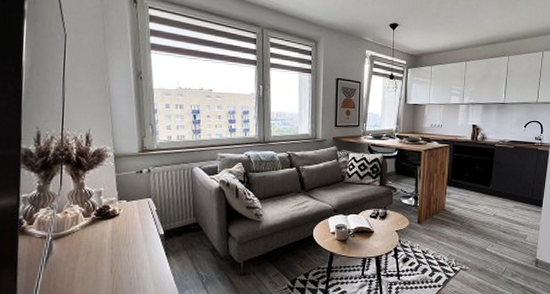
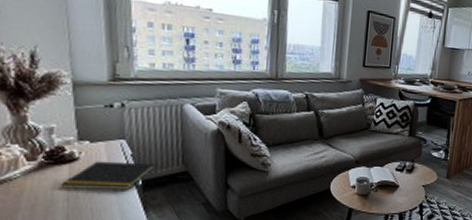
notepad: none [106,216,173,239] -> present [60,161,155,190]

